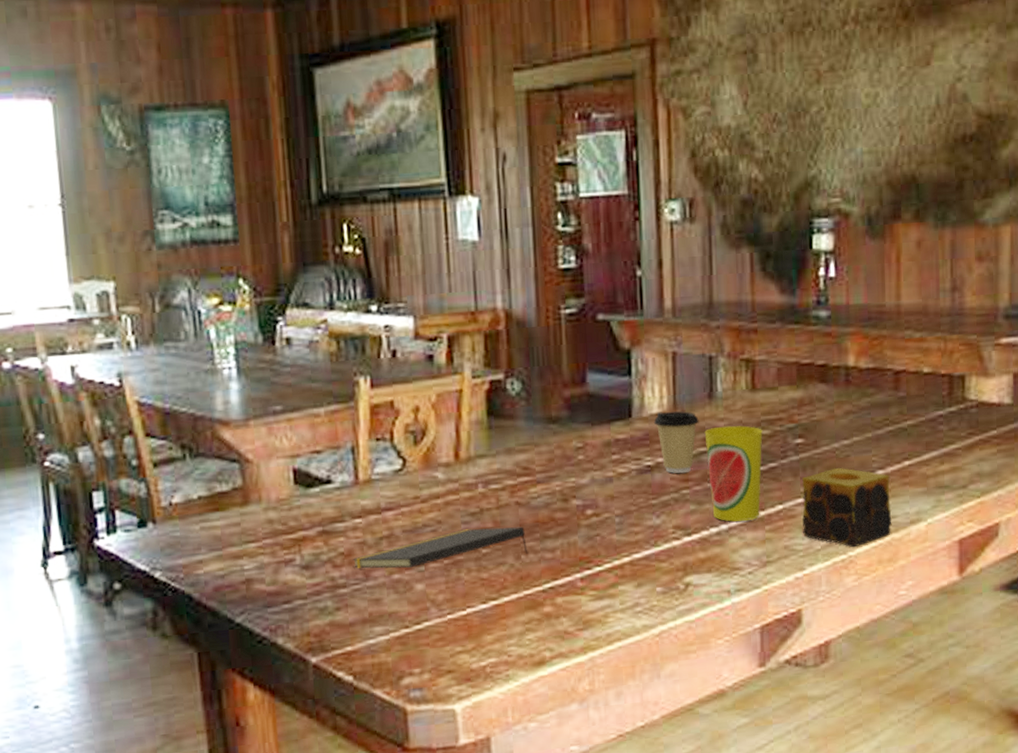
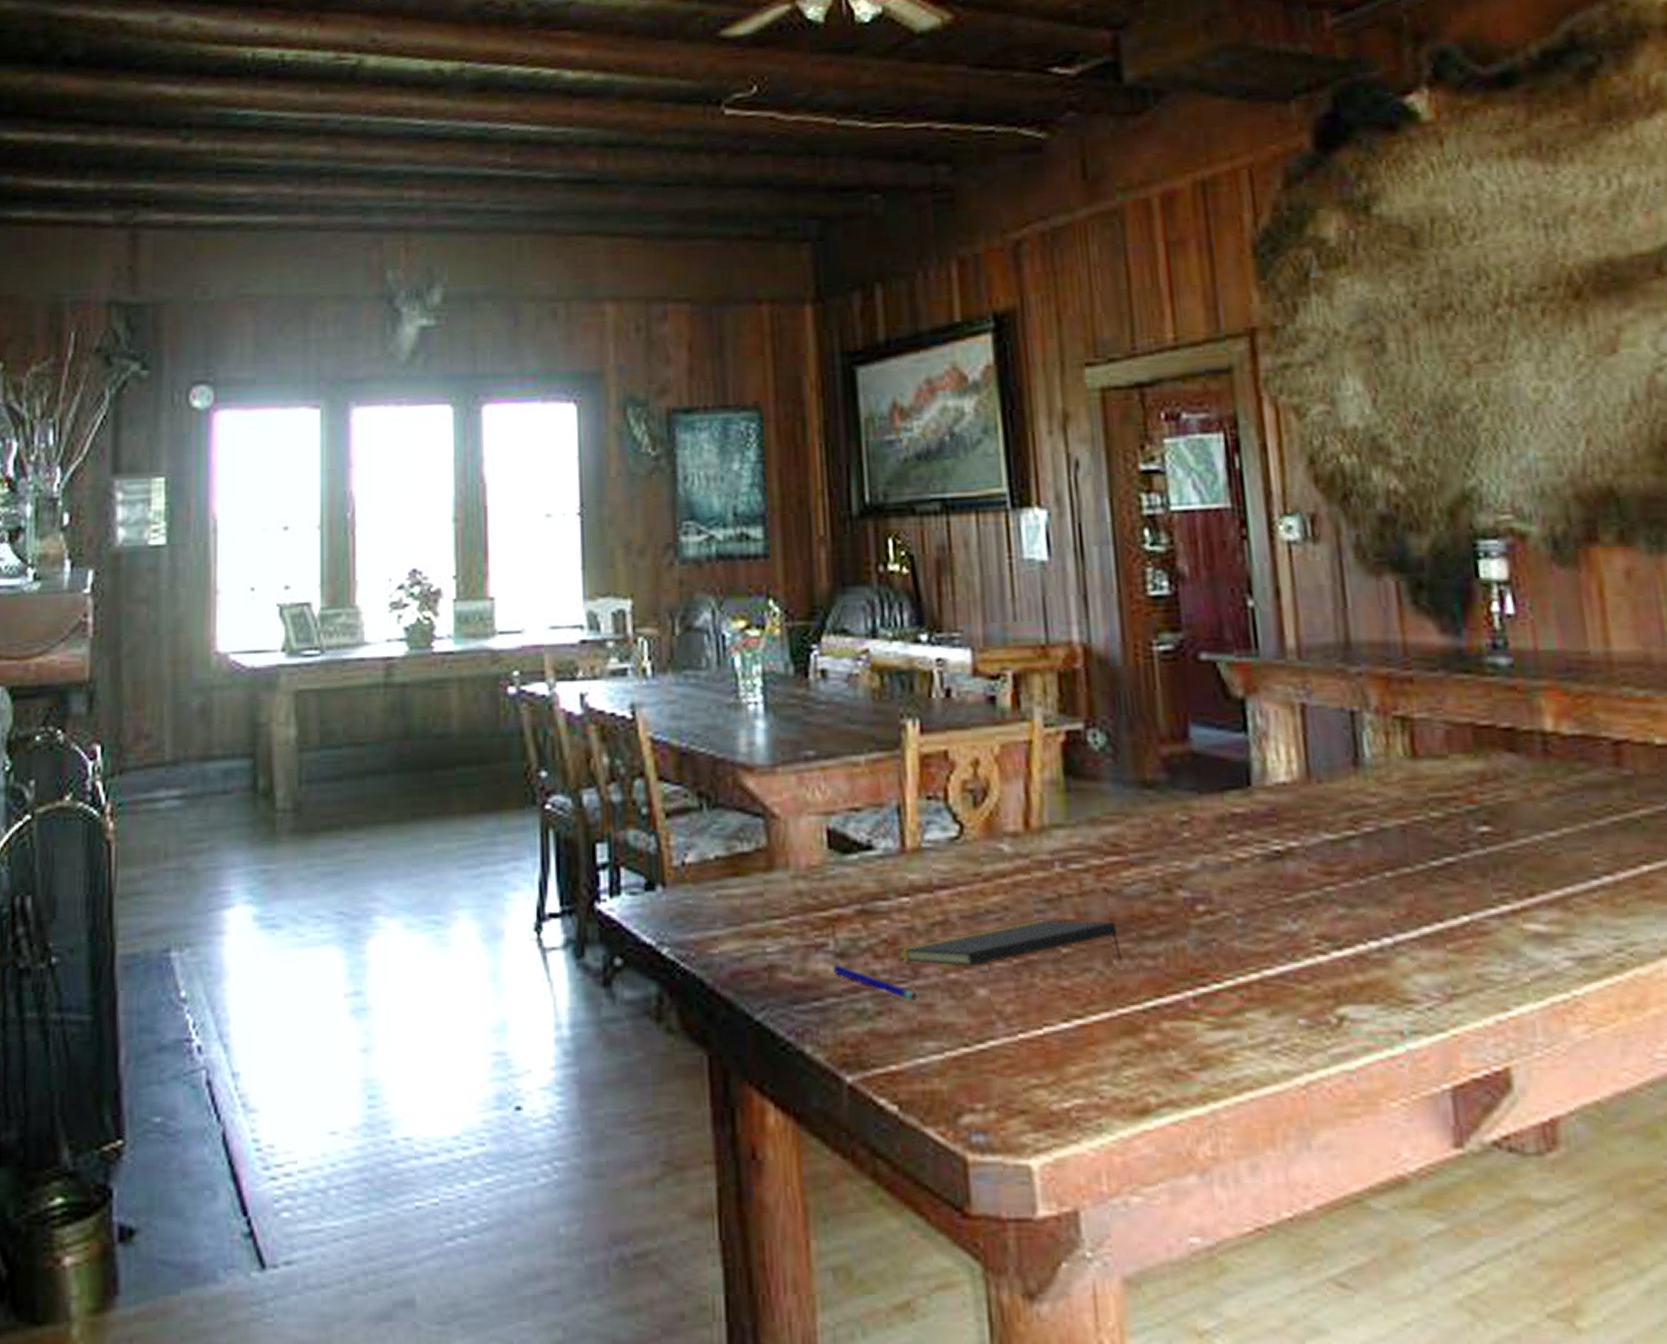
pen: none [299,574,368,597] -> present [833,965,917,1000]
coffee cup: present [653,411,699,473] -> none [1280,780,1343,863]
cup: present [704,425,763,522] -> none [1350,803,1438,936]
candle: present [802,467,892,548] -> none [1494,868,1633,984]

